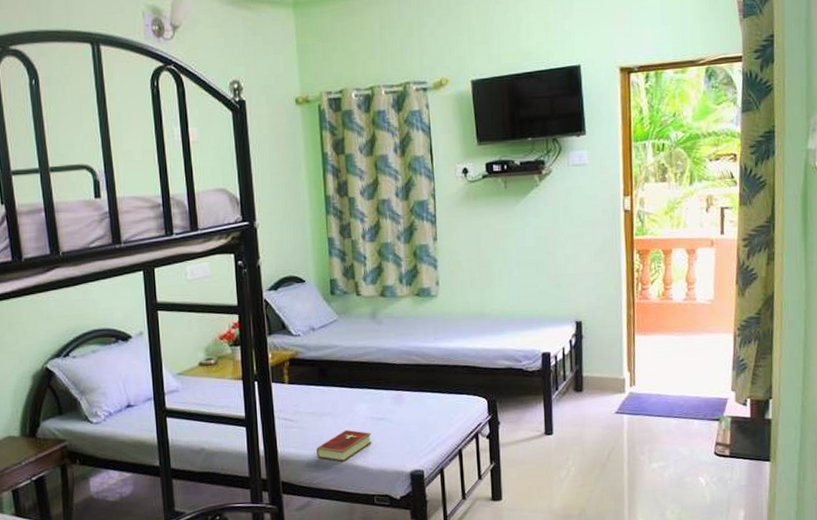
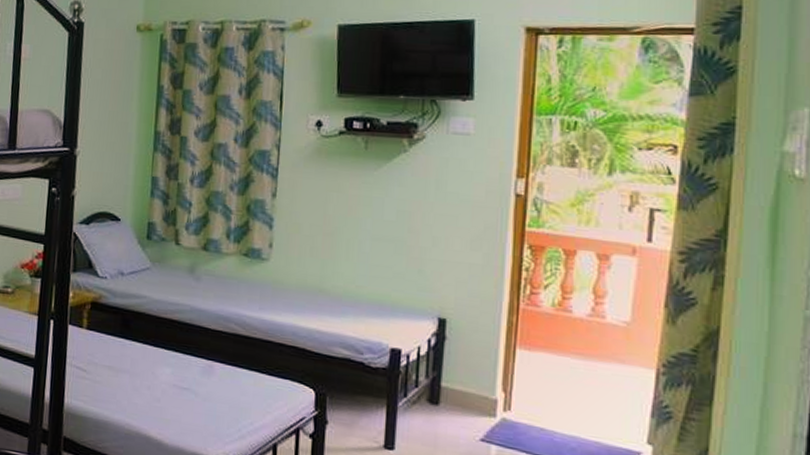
hardcover book: present [317,429,372,462] -> none [107,393,172,429]

